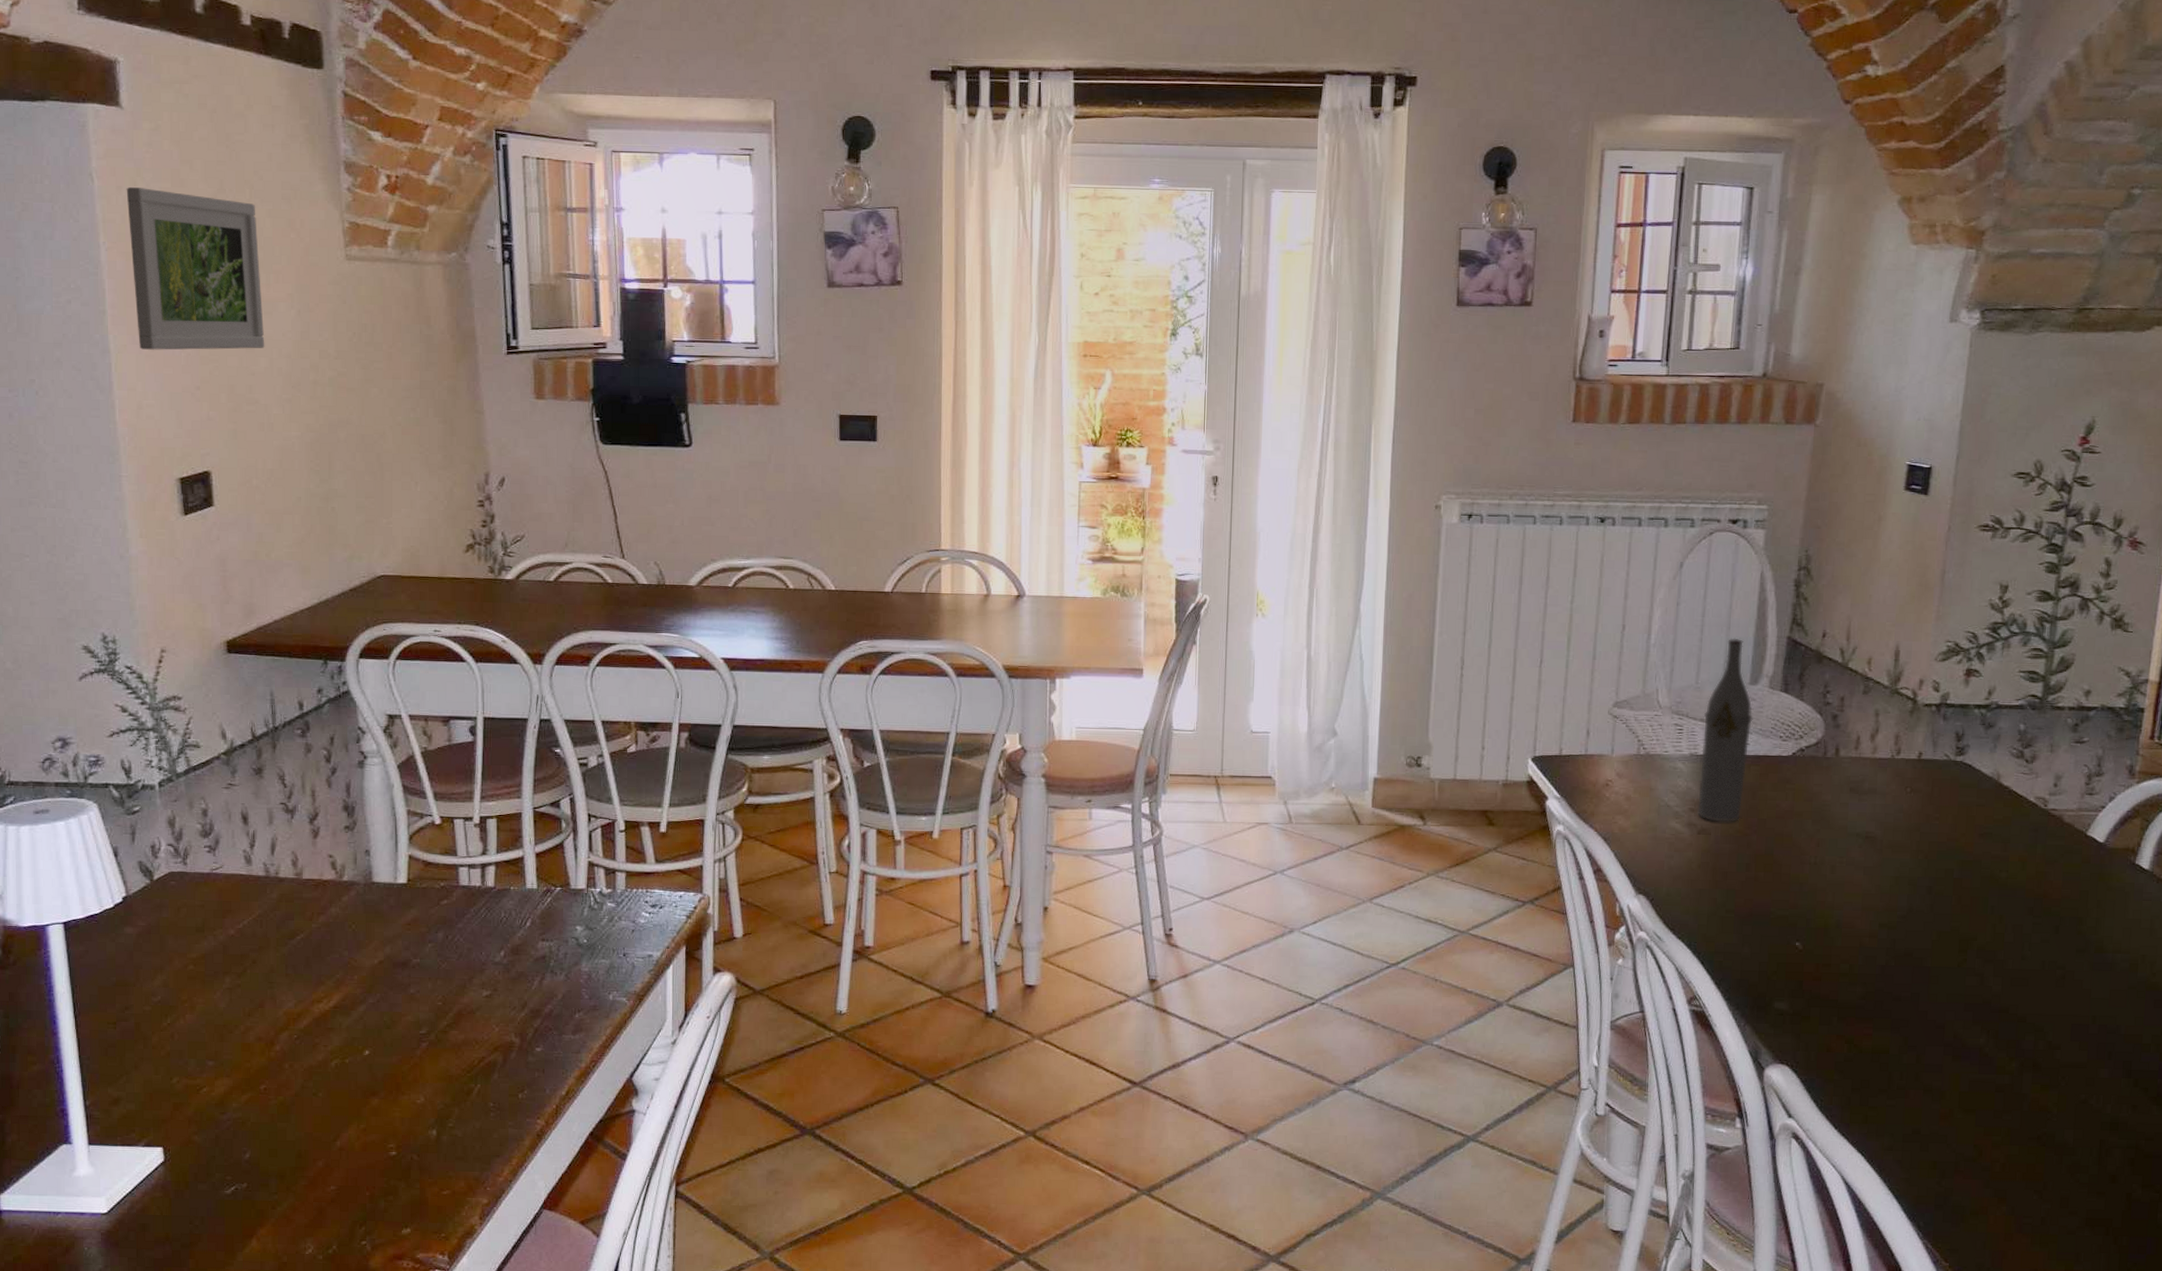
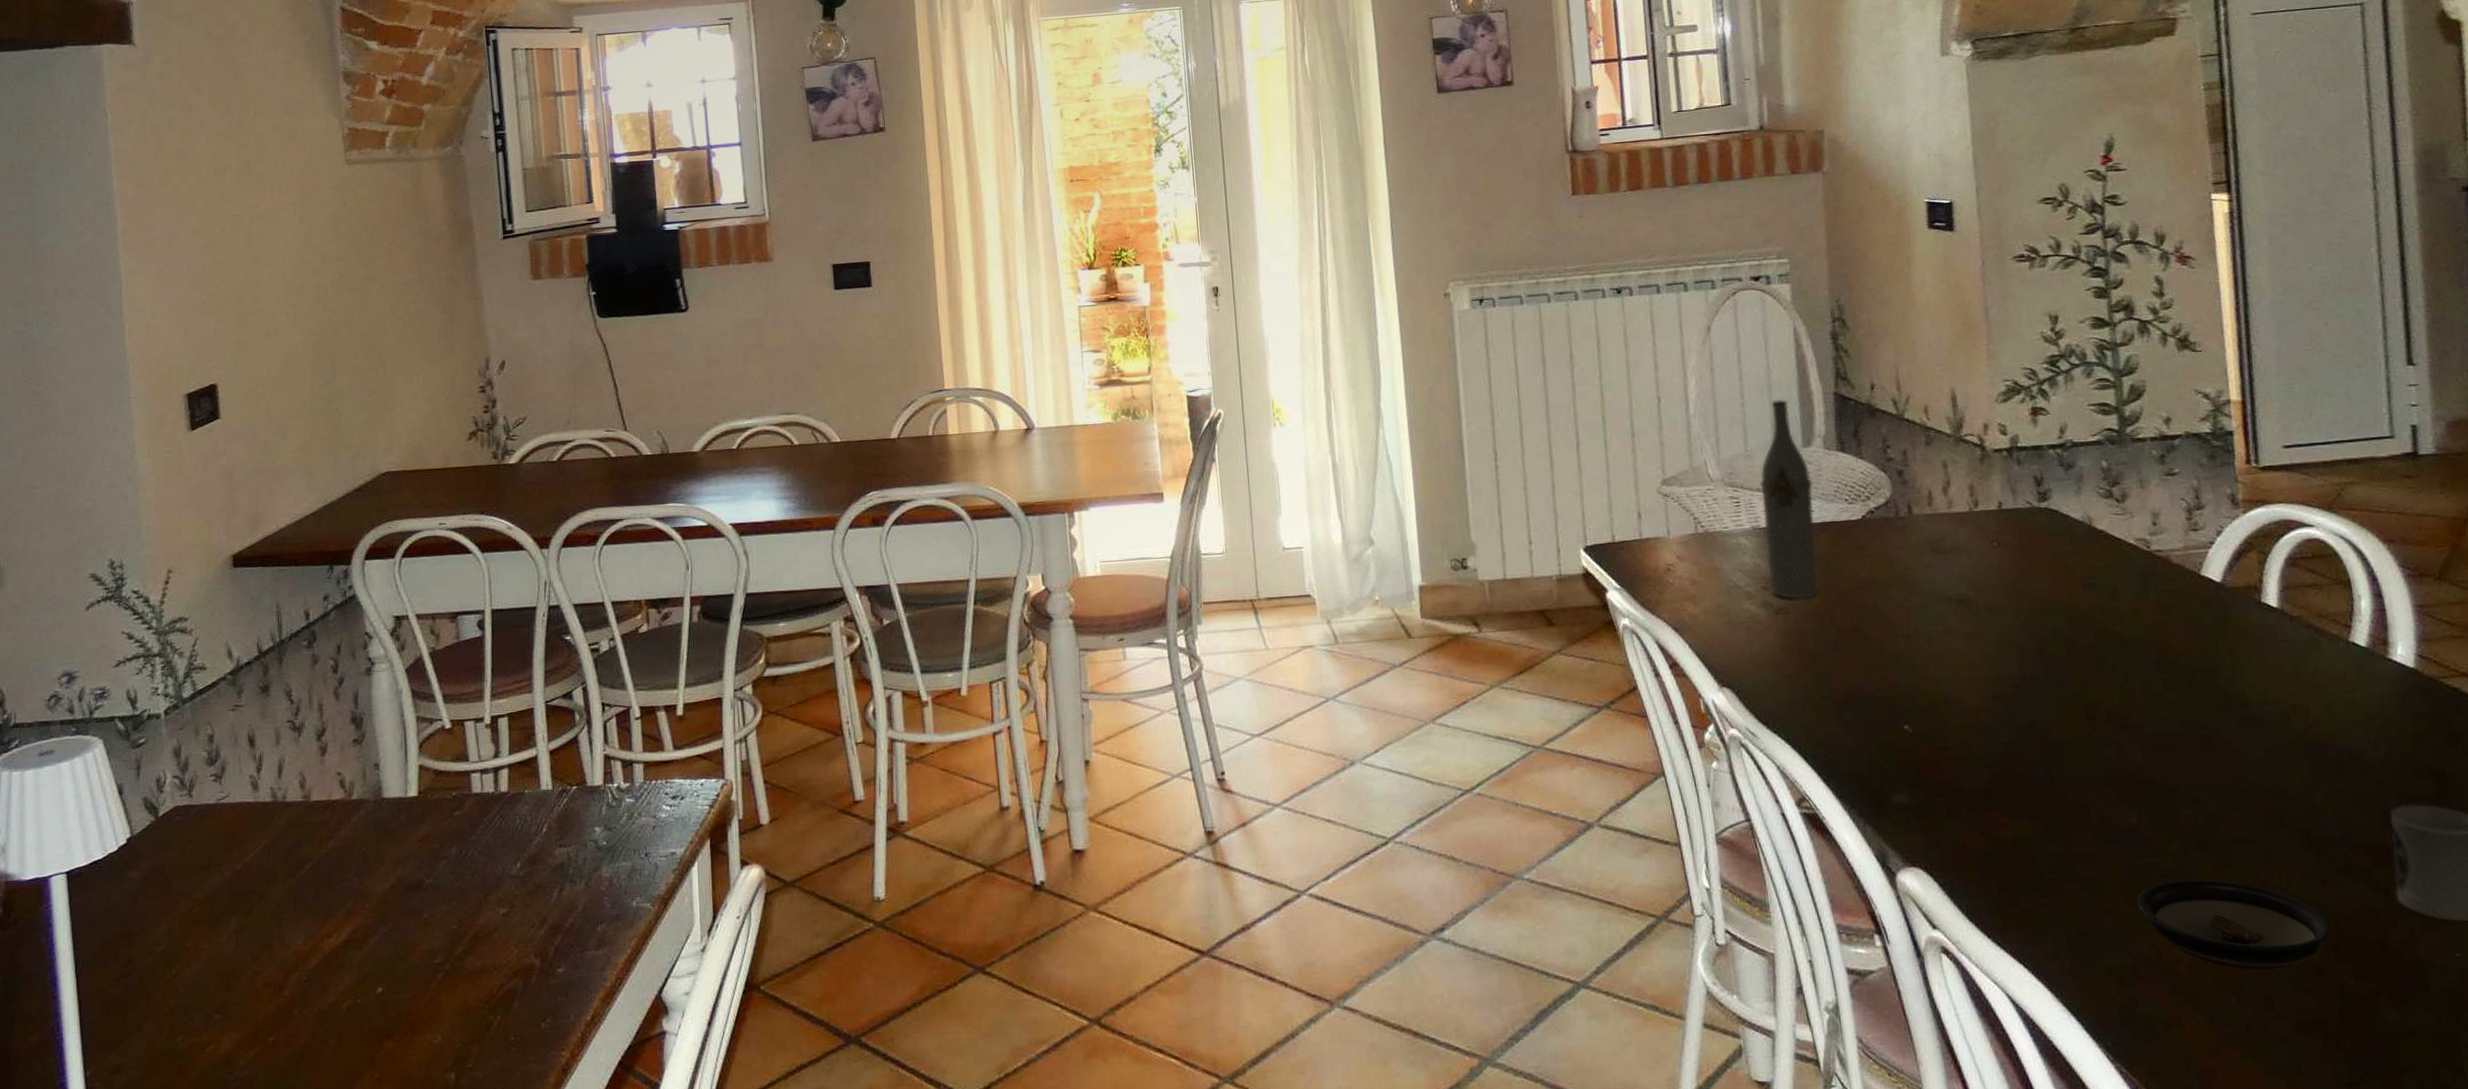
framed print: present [126,187,265,350] -> none [138,117,269,271]
saucer: none [1970,1095,2131,1175] -> present [2137,879,2331,970]

